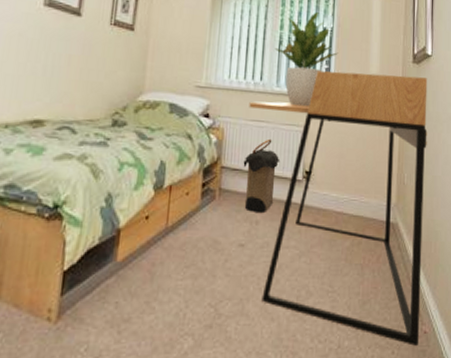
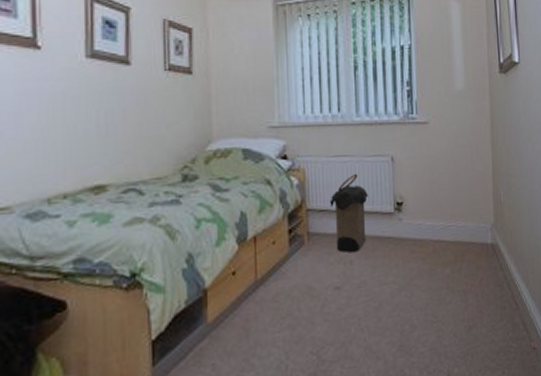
desk: present [249,71,428,347] -> none [329,88,528,364]
potted plant: present [275,12,339,107] -> none [350,30,420,135]

